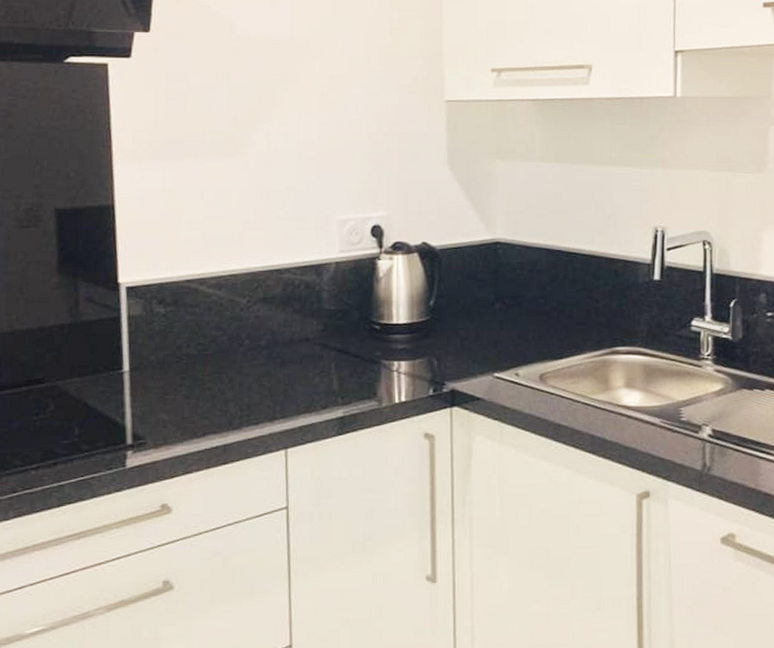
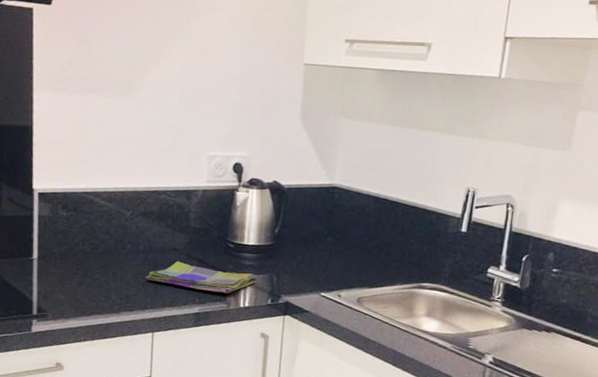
dish towel: none [272,354,414,388] -> present [146,261,258,294]

